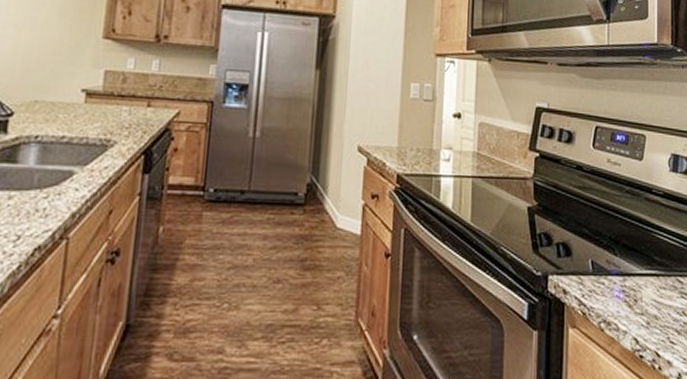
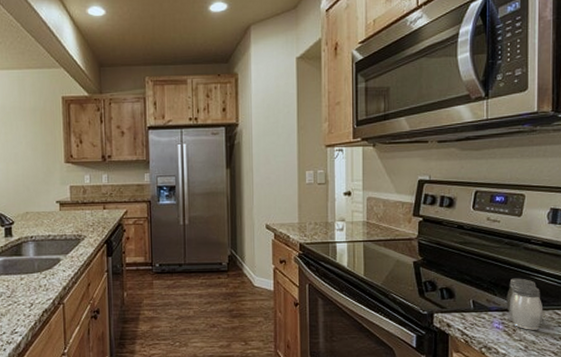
salt and pepper shaker: none [627,235,666,301] -> present [506,278,544,330]

